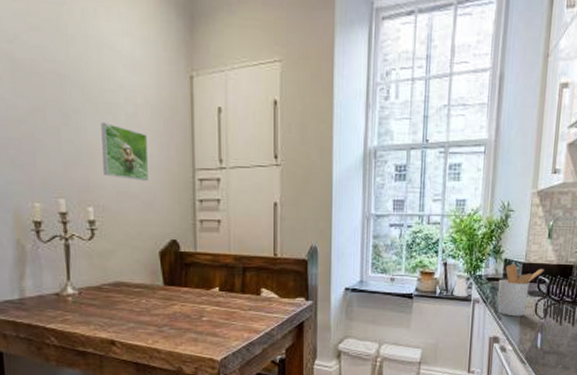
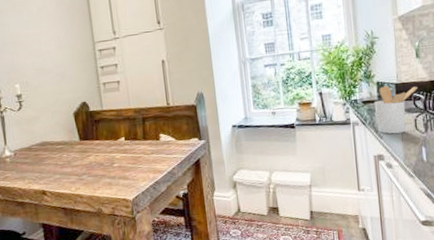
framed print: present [101,123,148,181] -> none [19,16,59,58]

